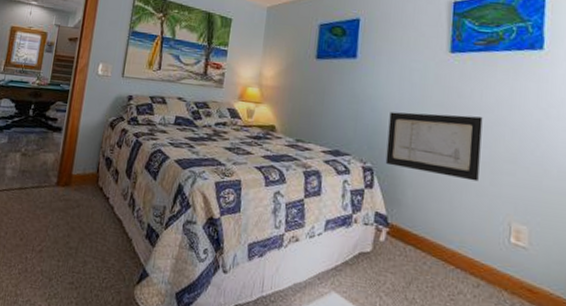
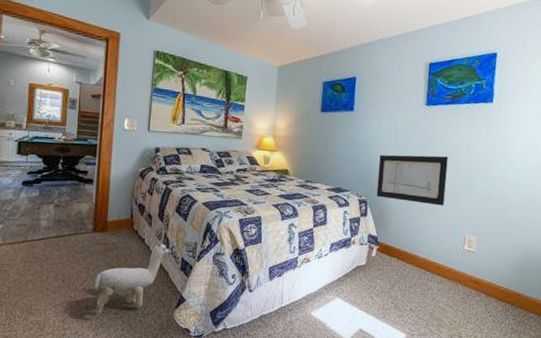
plush toy: none [50,201,135,283] -> present [94,241,169,315]

